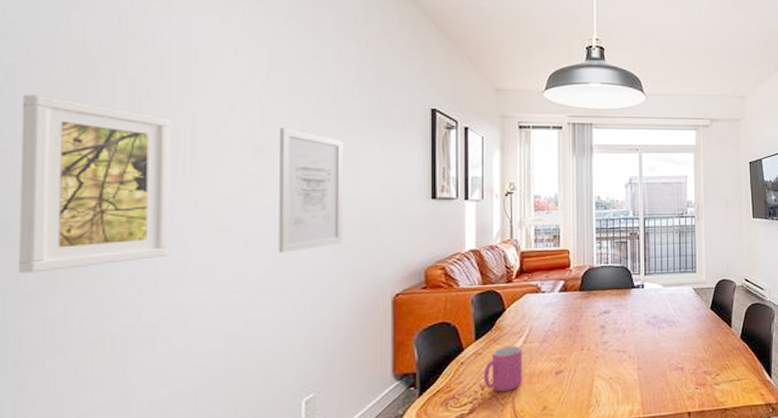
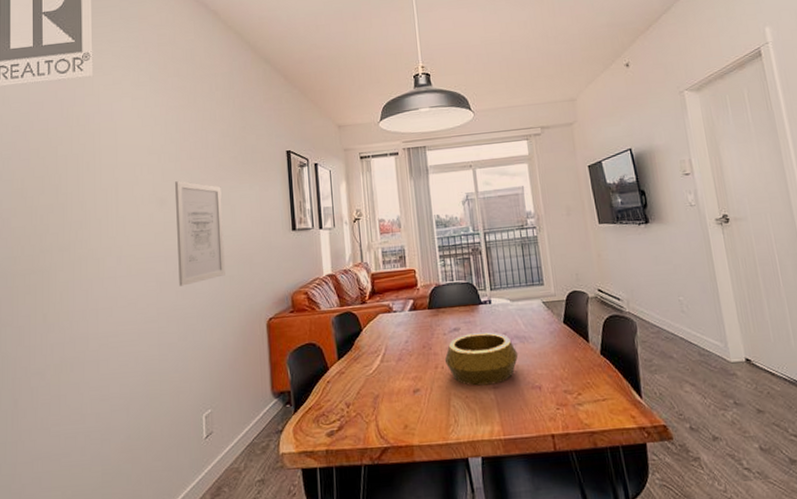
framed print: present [19,94,171,274] -> none [13,176,105,312]
mug: present [483,345,522,392] -> none [347,364,383,410]
decorative bowl: none [591,315,665,368] -> present [444,332,519,386]

